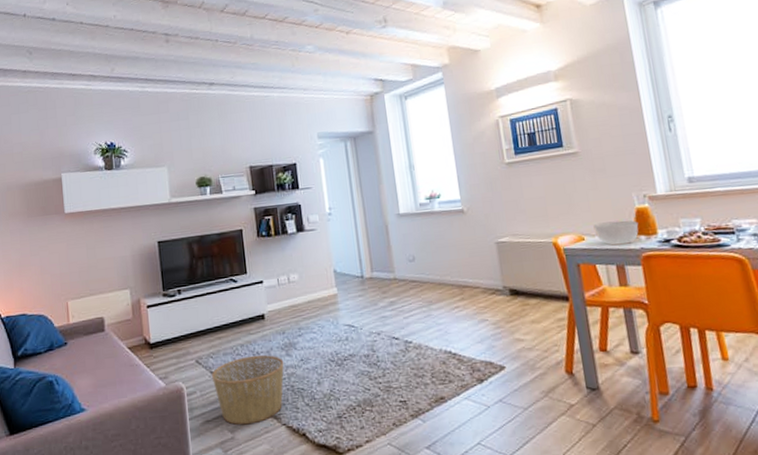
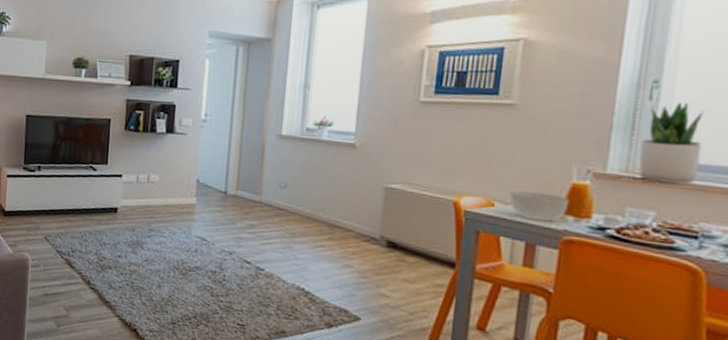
basket: present [212,355,284,425] -> none [57,244,129,308]
planter: none [673,129,719,195] -> present [639,103,705,185]

